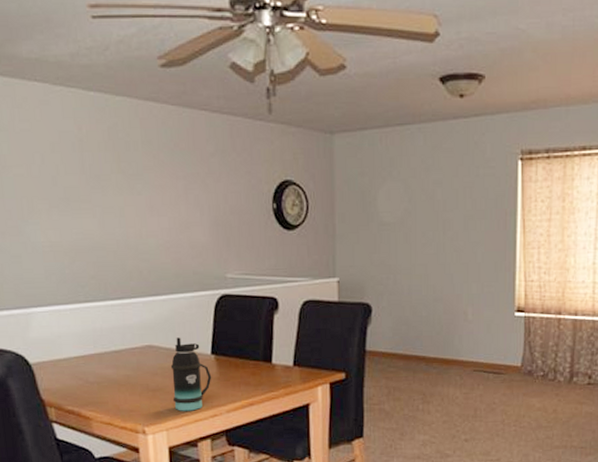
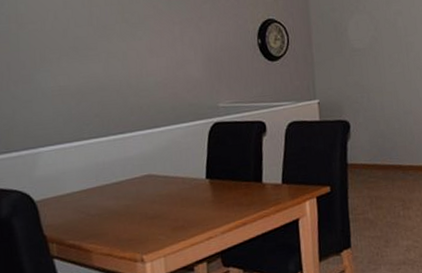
bottle: present [170,337,212,411] -> none [168,165,207,237]

